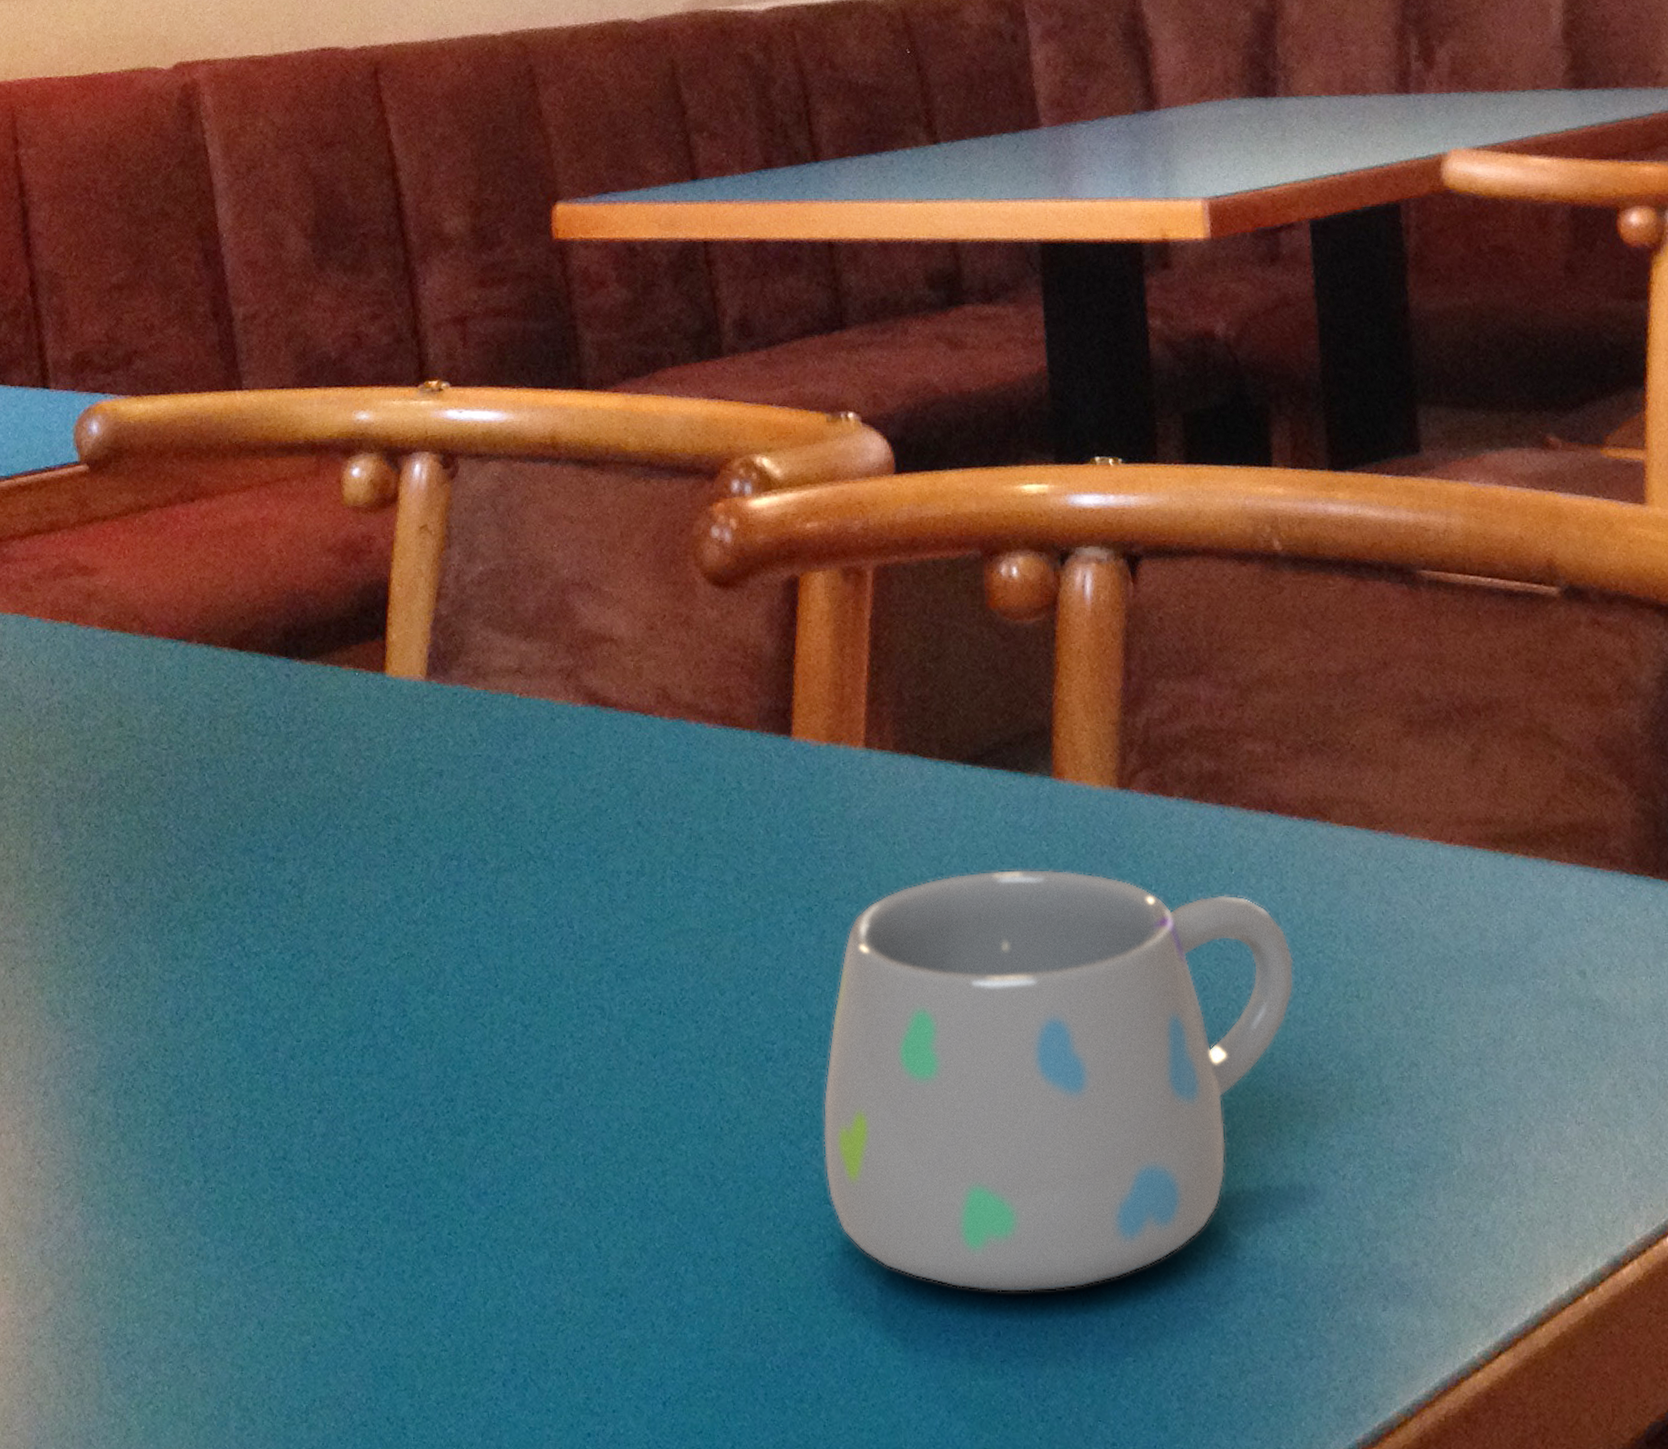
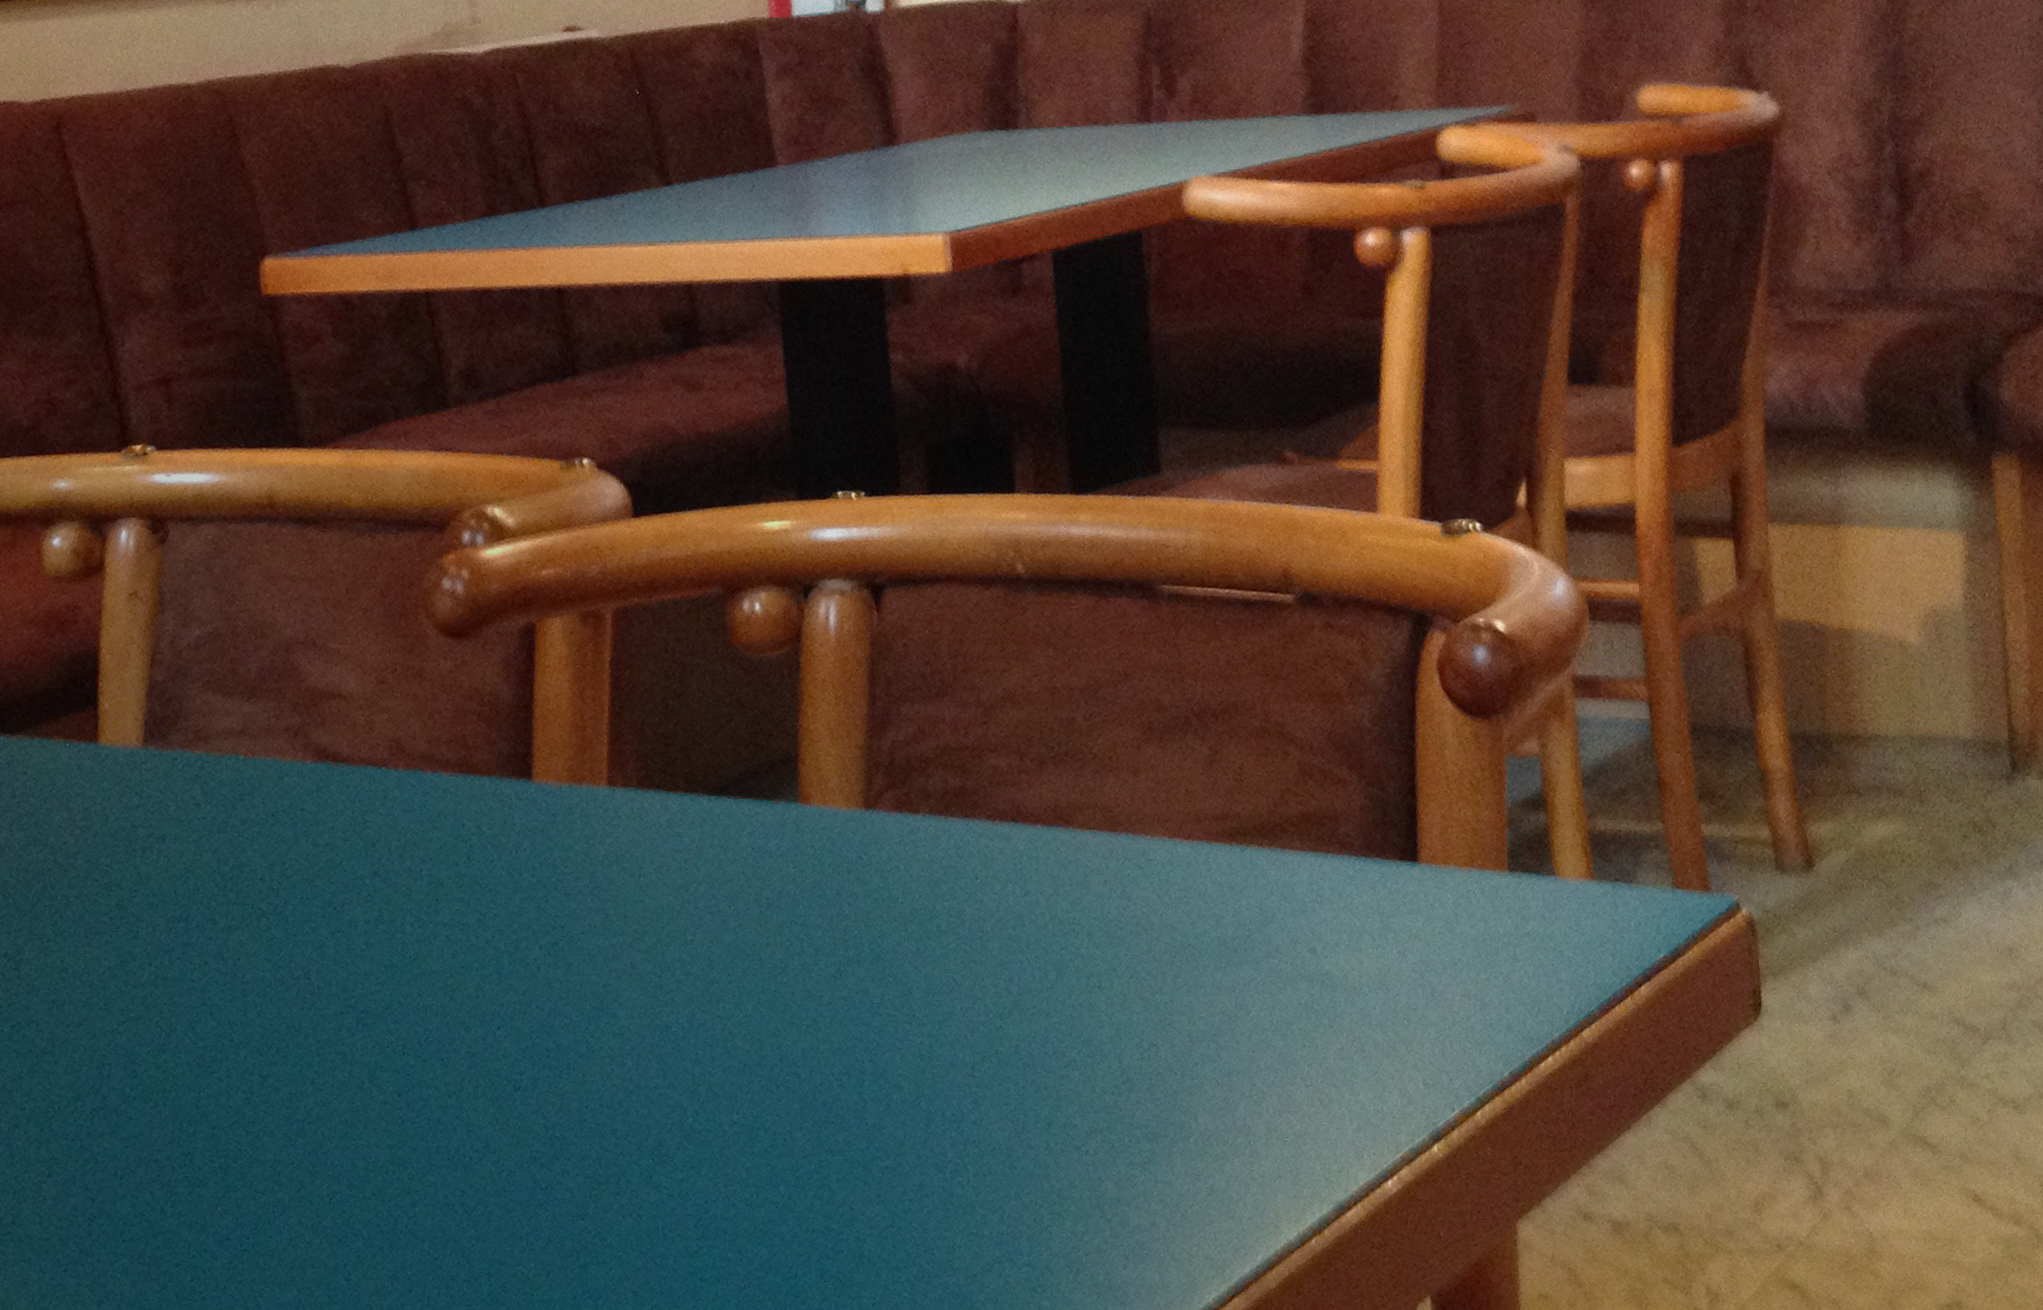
mug: present [823,868,1295,1293] -> none [573,889,1039,1287]

